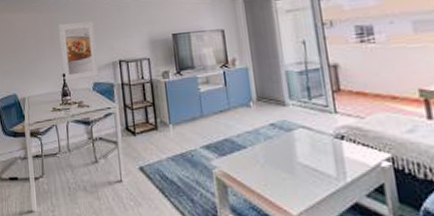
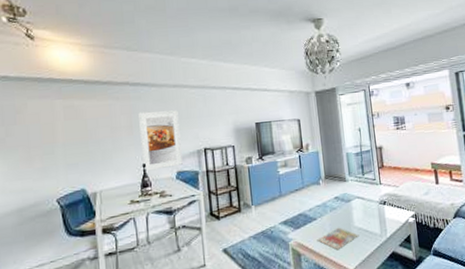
magazine: none [247,161,305,189] -> present [317,227,359,250]

